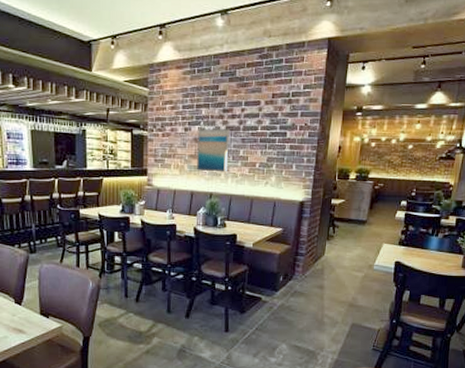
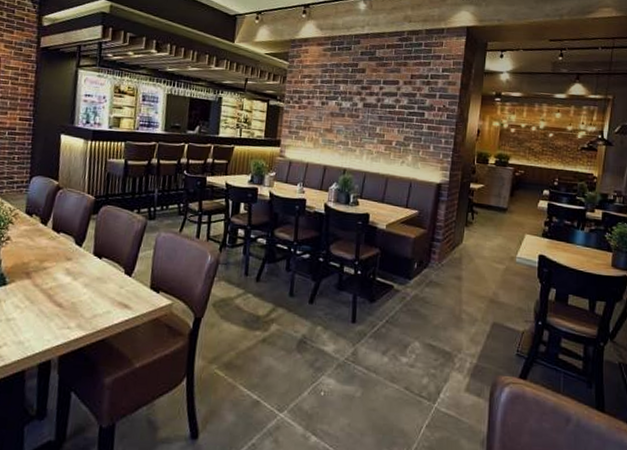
wall art: present [197,128,230,172] -> none [331,103,367,149]

